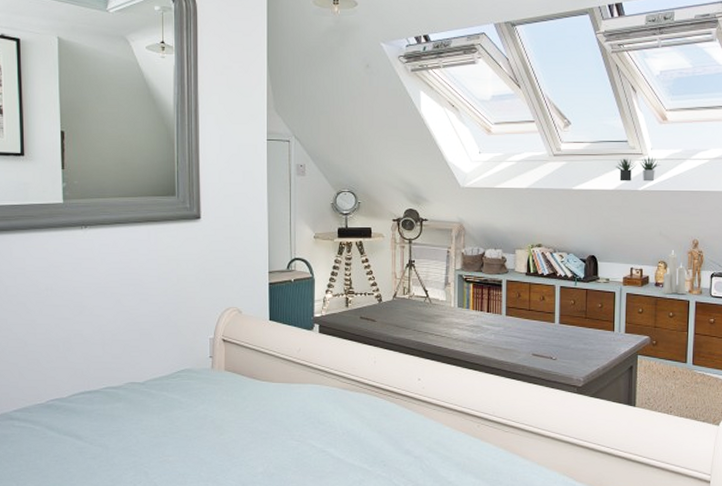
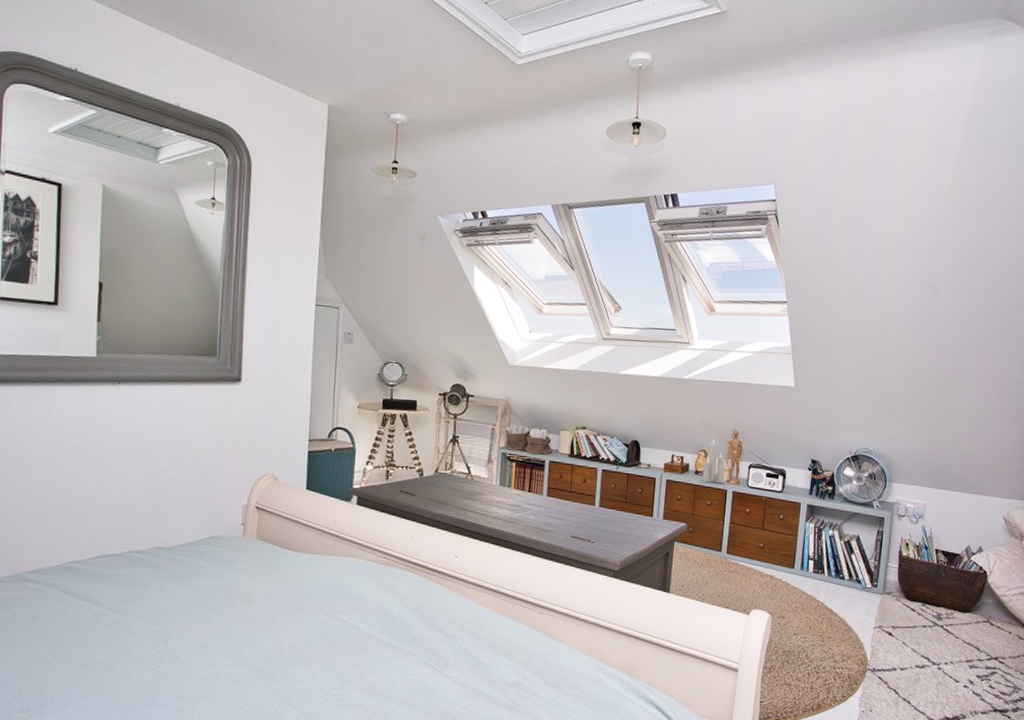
succulent plant: present [616,156,660,182] -> none [663,345,706,371]

